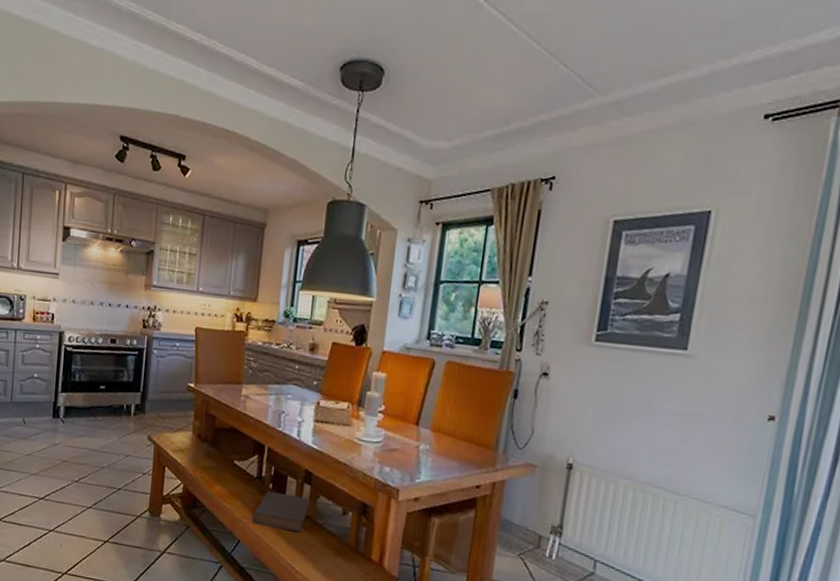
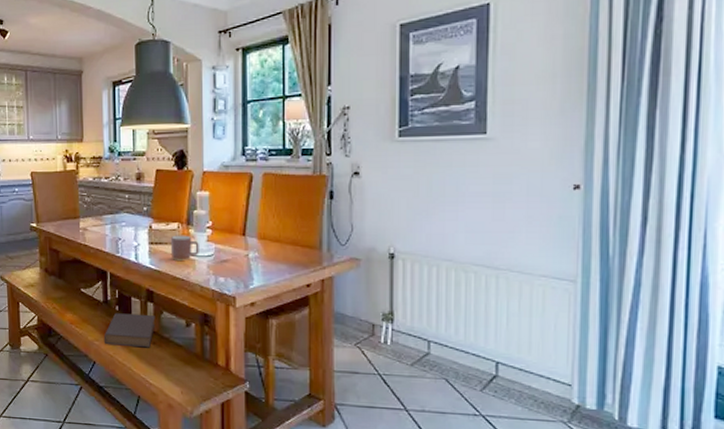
mug: none [336,415,368,445] -> present [170,235,199,261]

